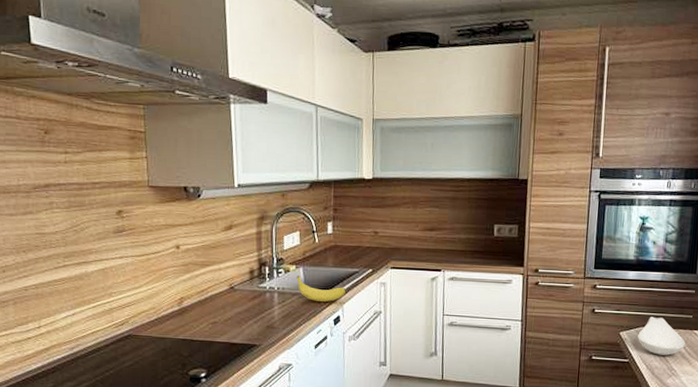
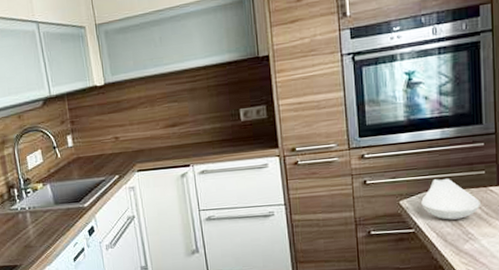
fruit: present [296,275,346,302] -> none [45,192,96,215]

